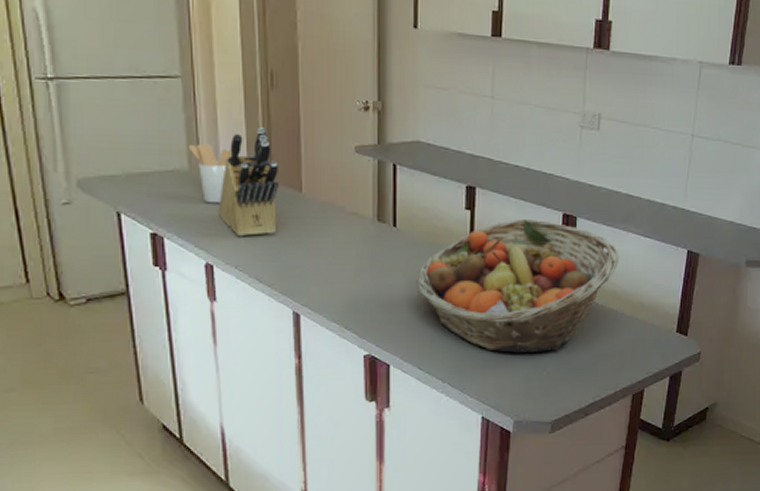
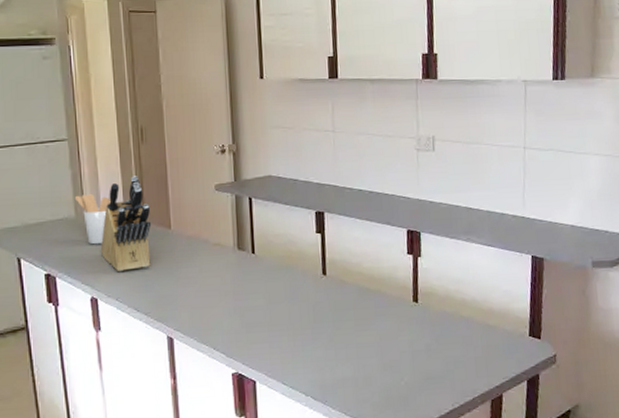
fruit basket: present [416,218,620,353] -> none [275,237,465,364]

